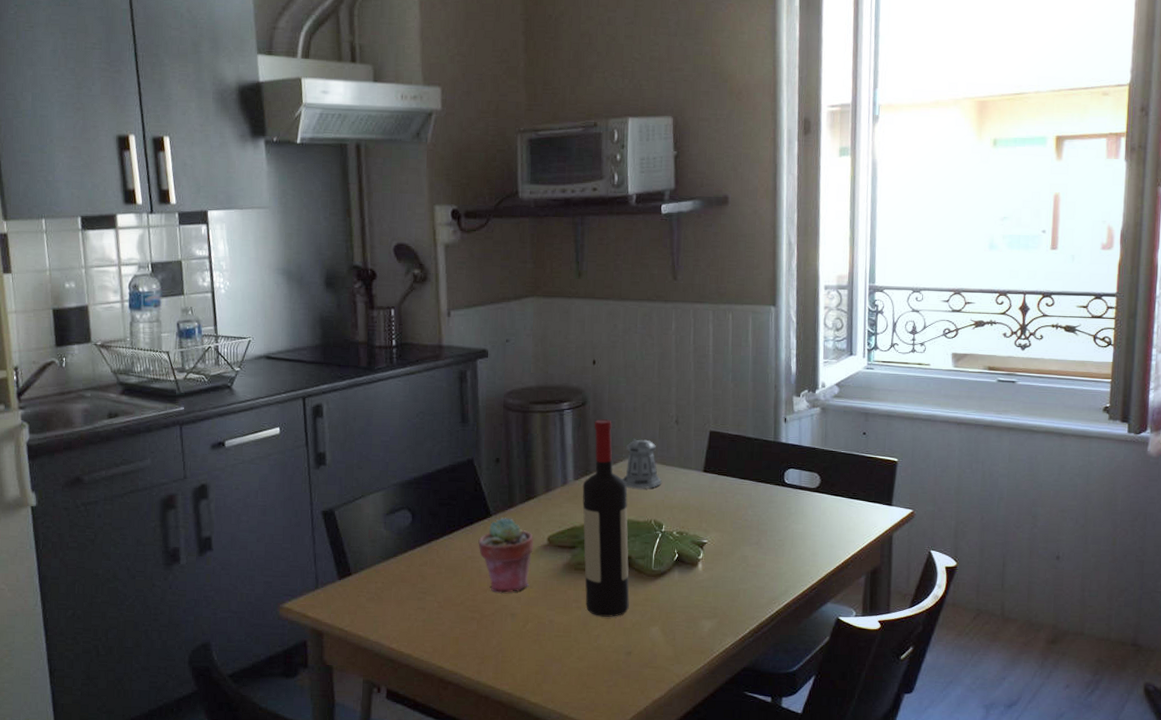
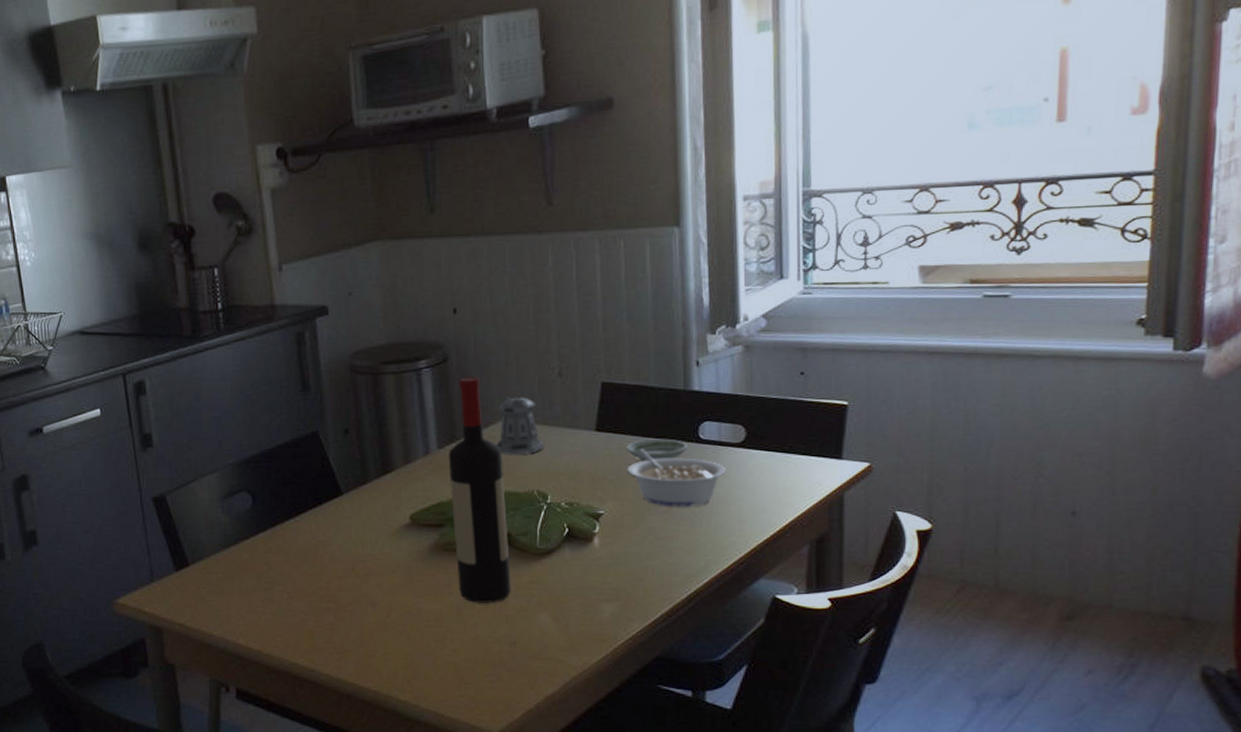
potted succulent: present [478,517,534,593] -> none [329,495,395,580]
saucer: none [727,481,776,500] -> present [626,438,689,462]
legume: none [727,489,805,540] -> present [627,449,727,506]

